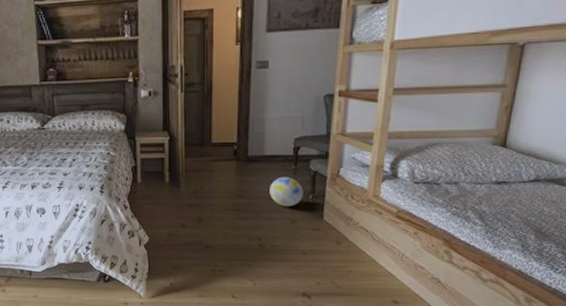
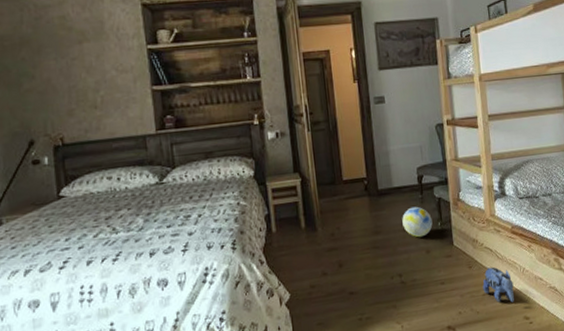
plush toy: none [349,245,387,284] -> present [482,266,514,303]

